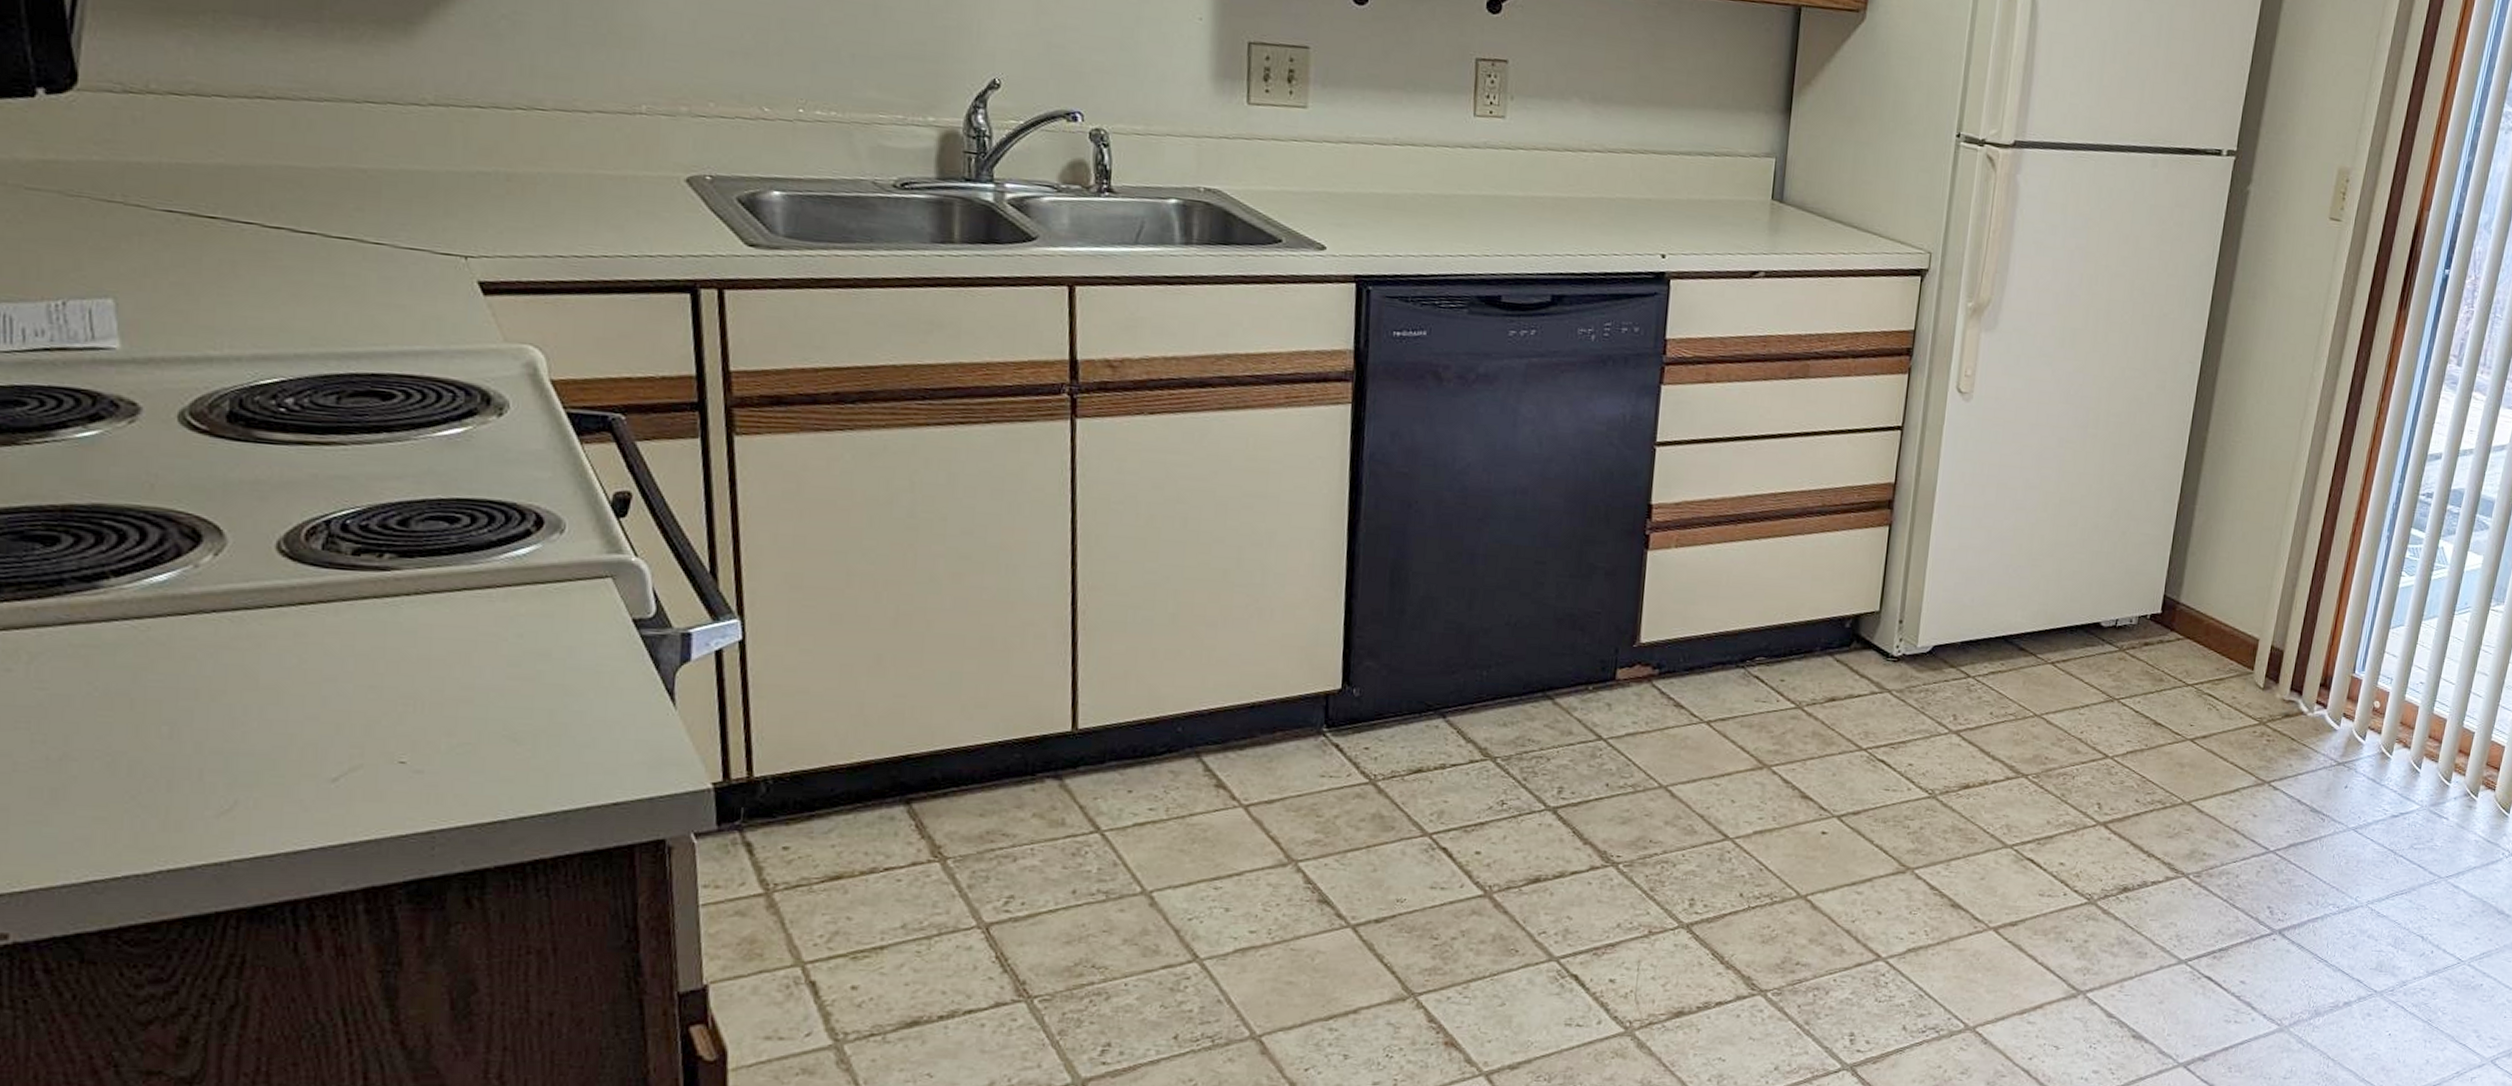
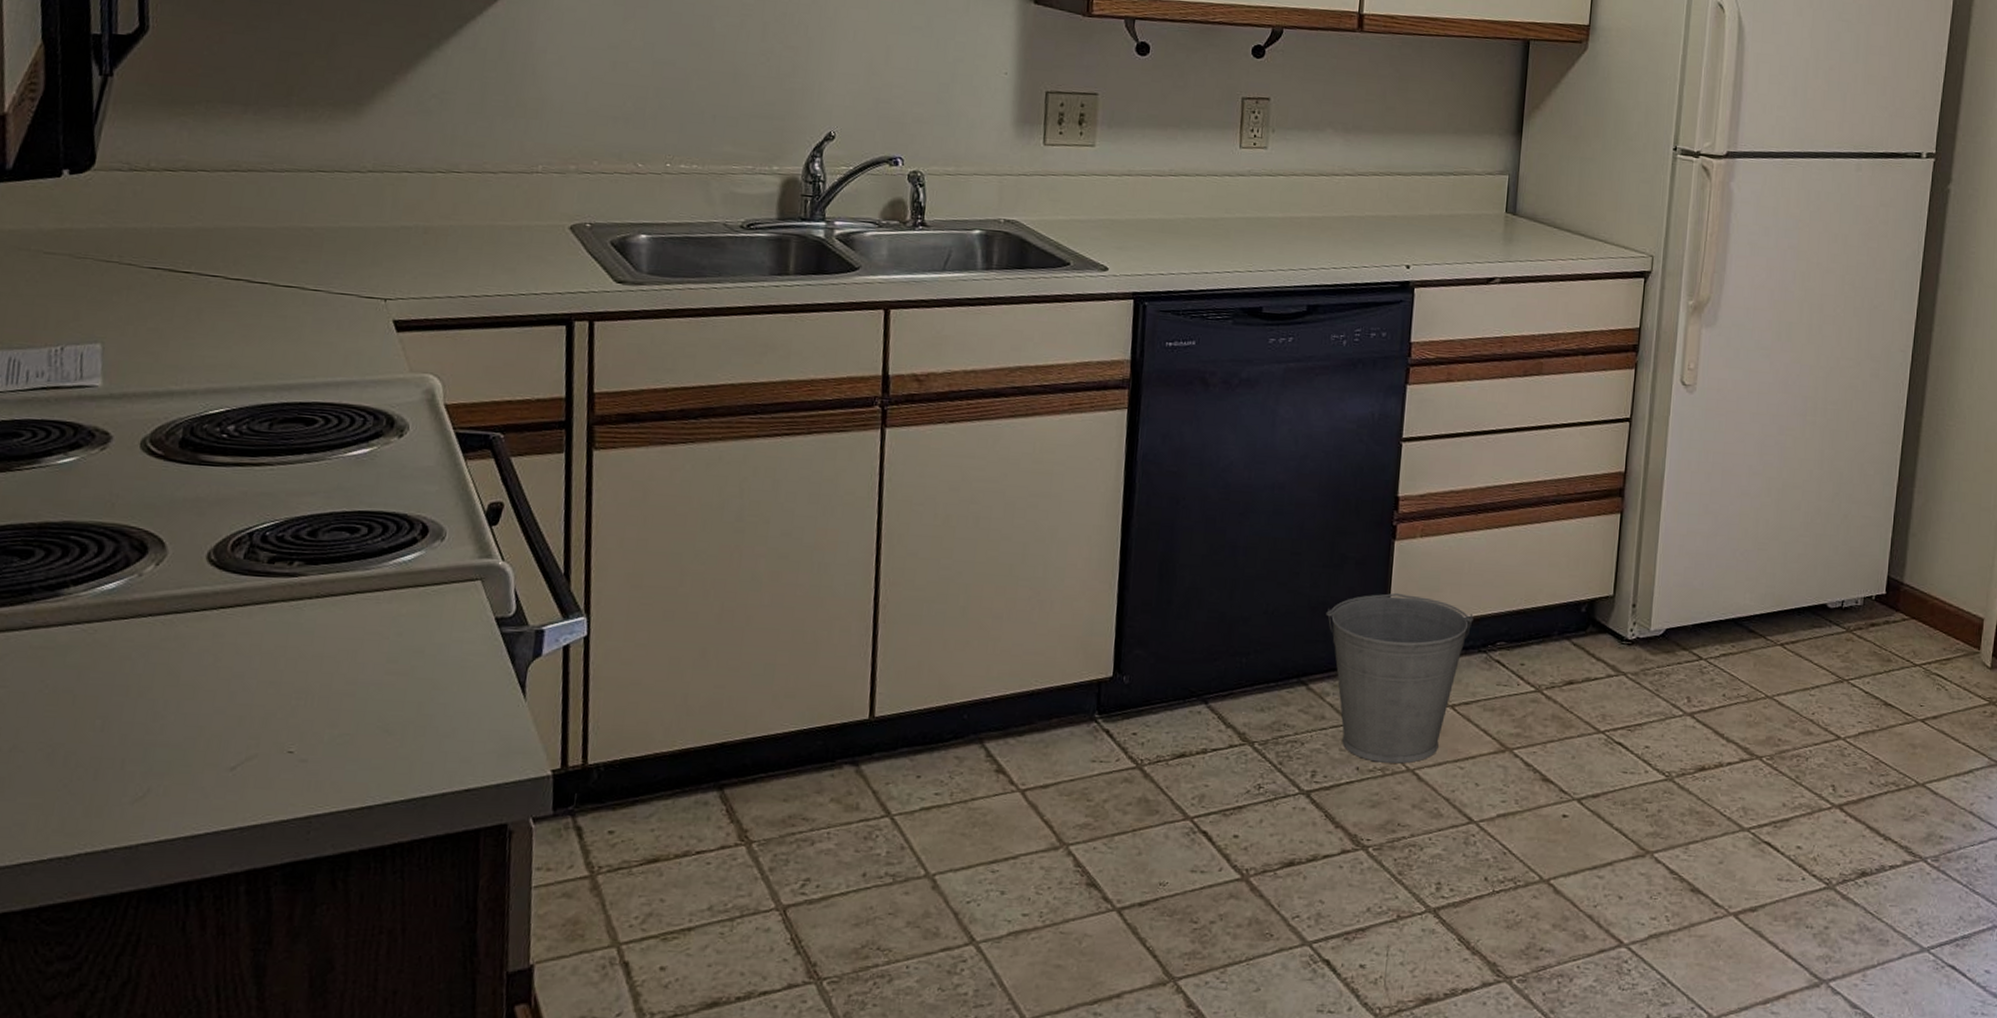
bucket: none [1573,605,1731,780] -> present [1326,592,1473,764]

